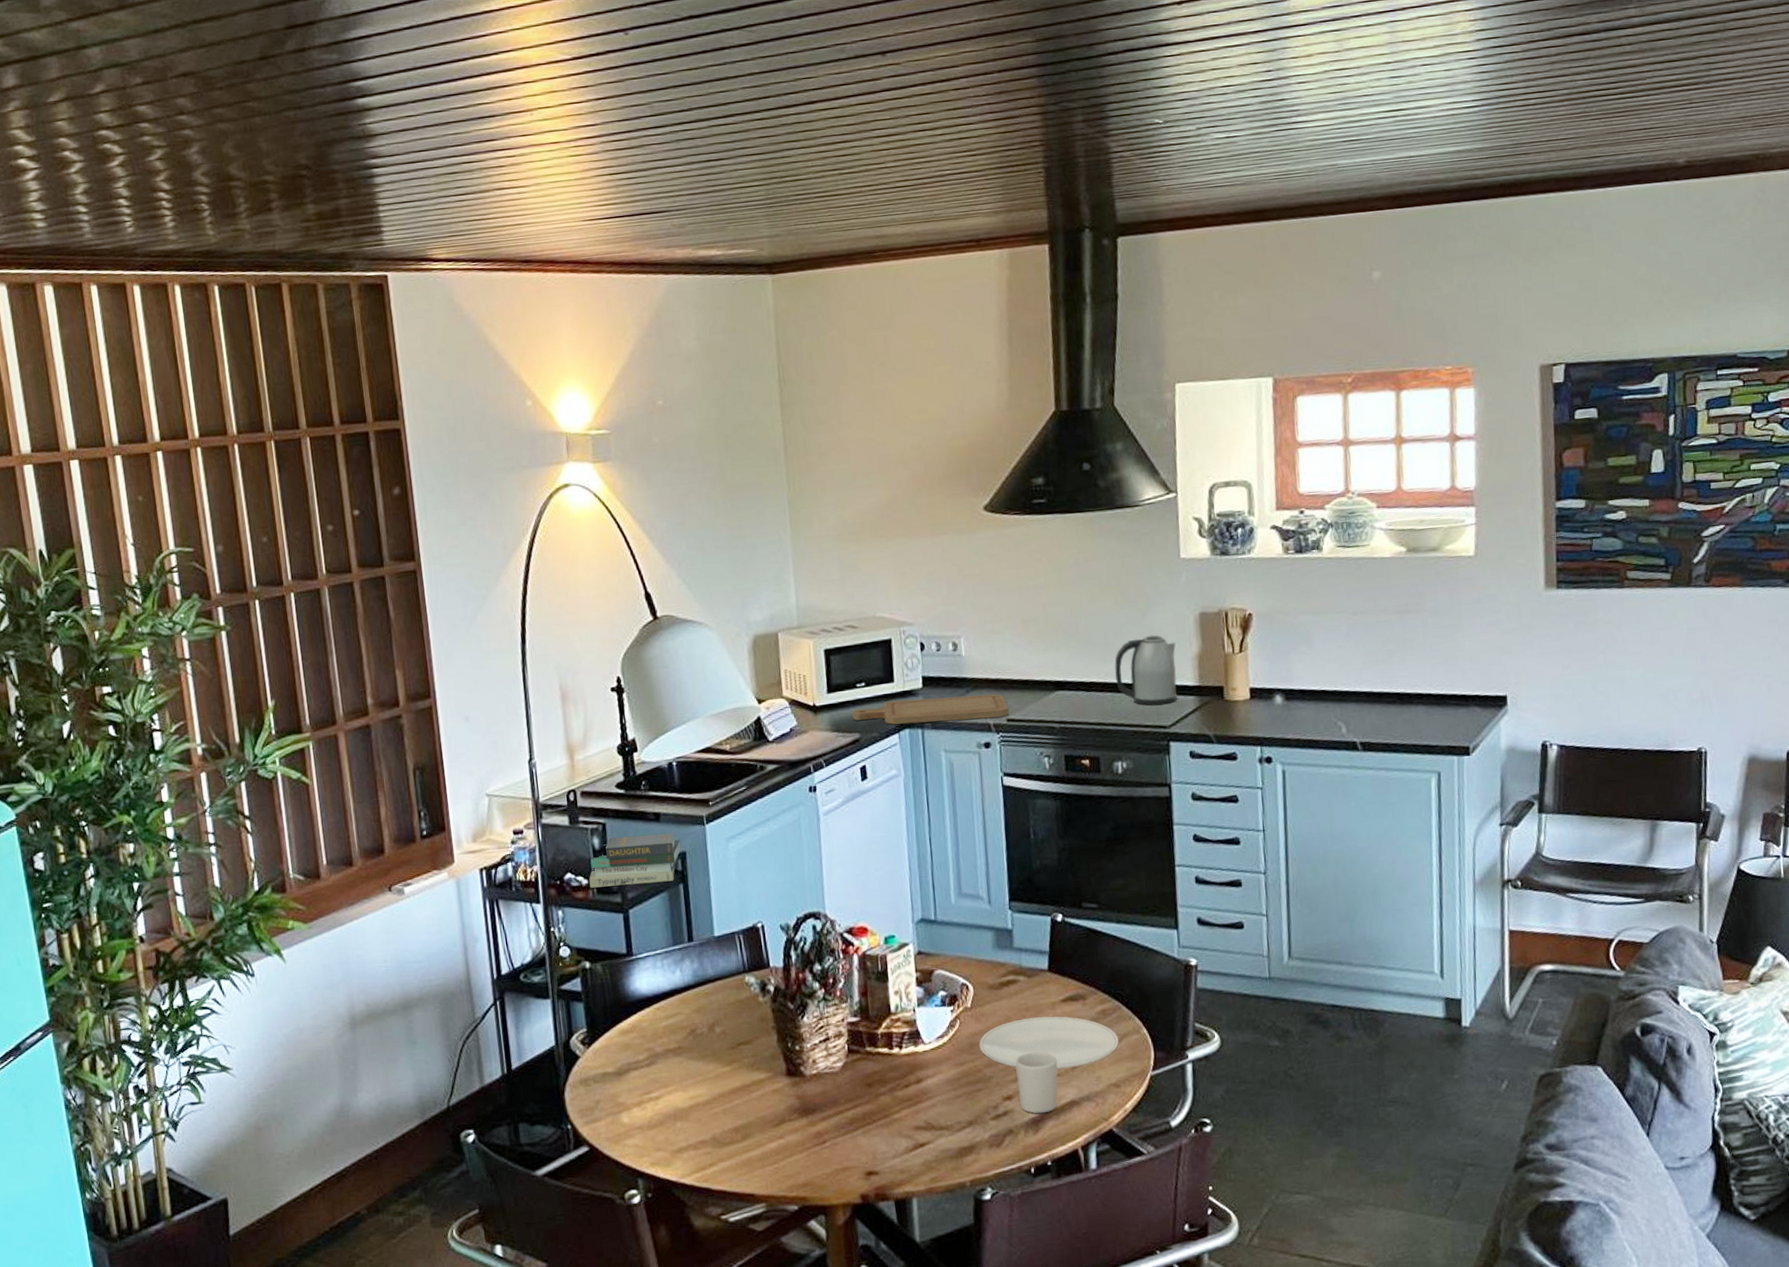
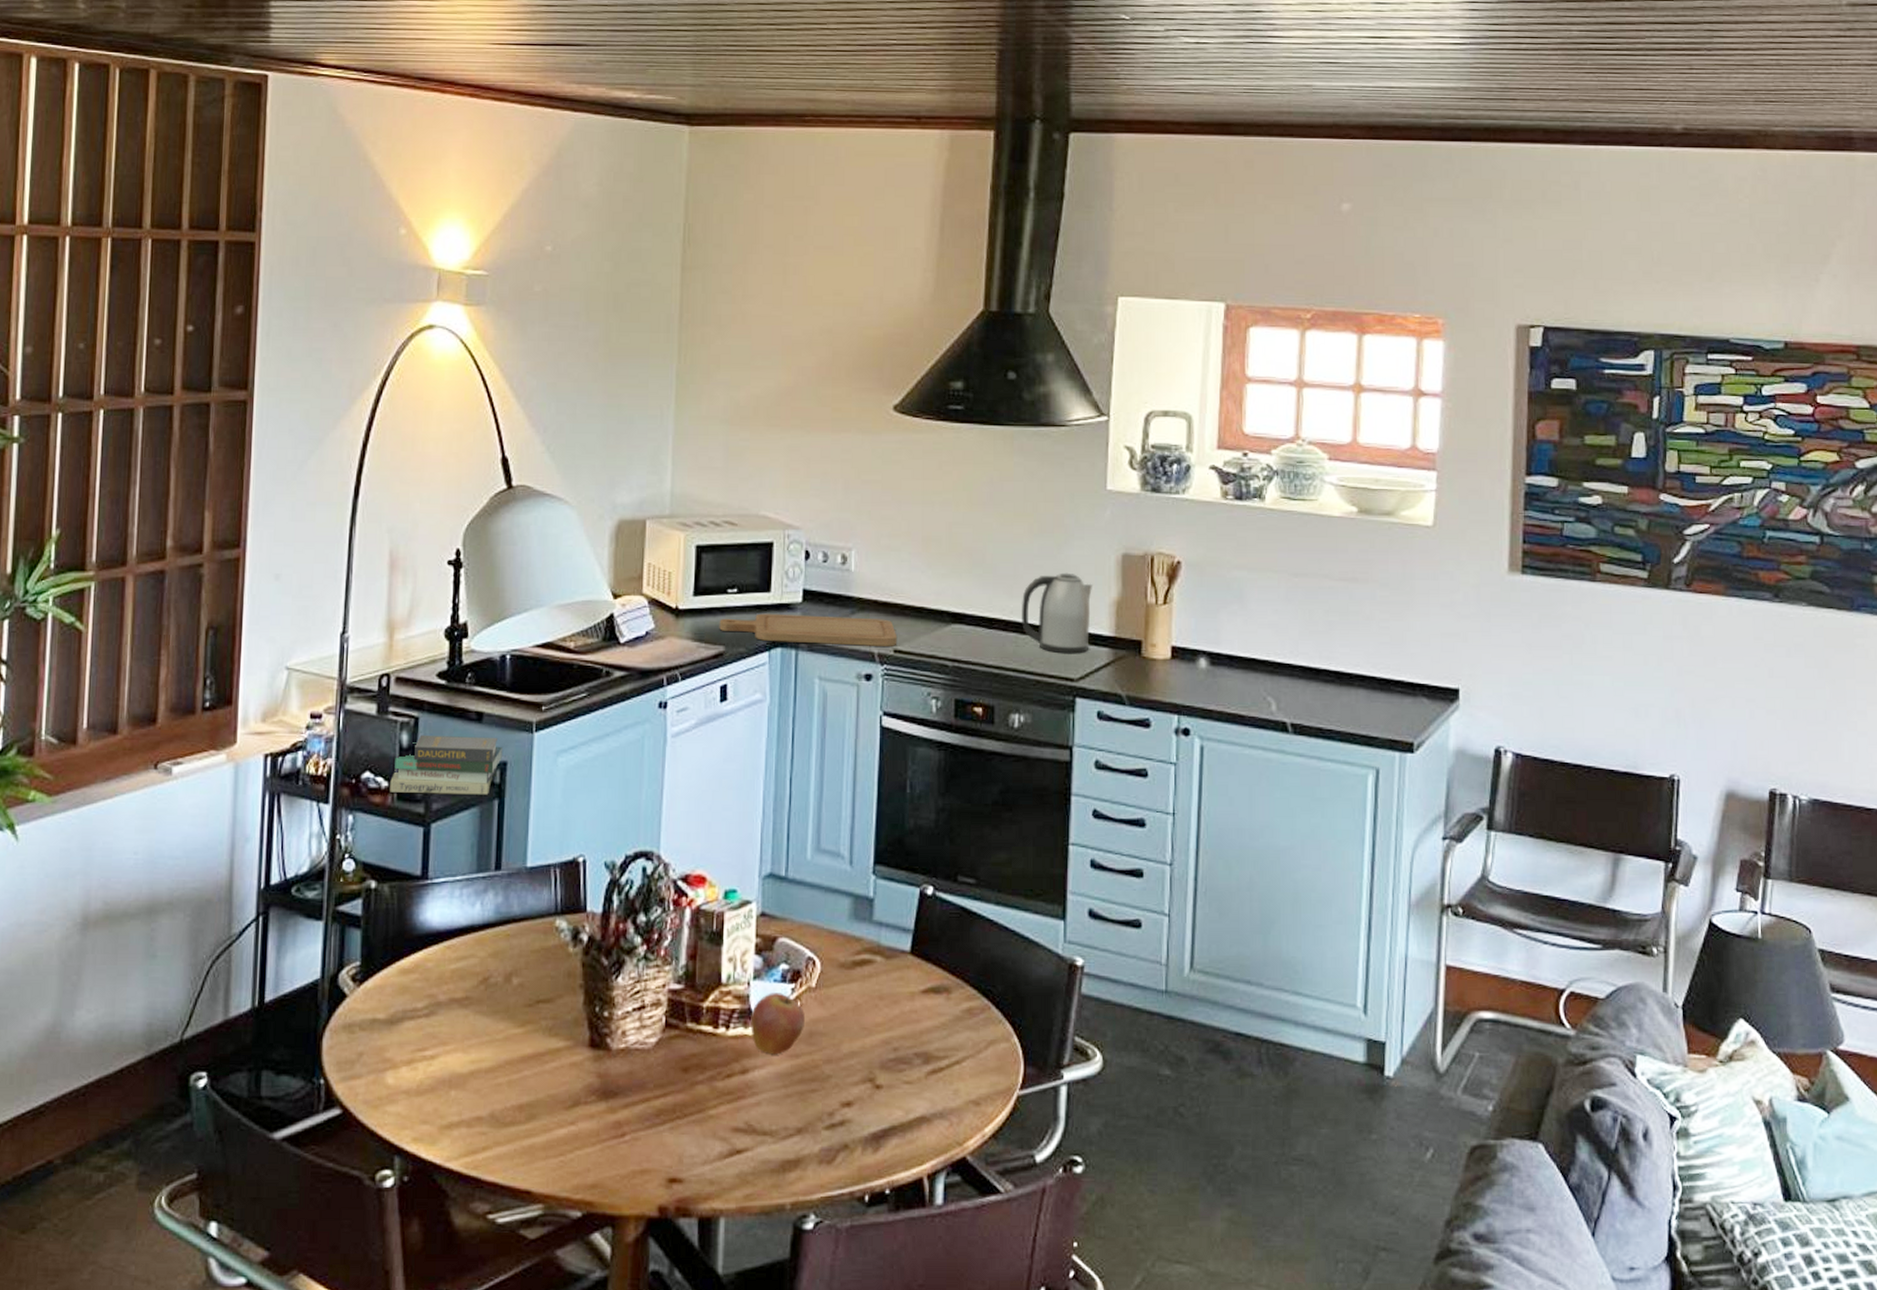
fruit: none [919,1010,965,1065] -> present [751,989,805,1055]
plate: present [979,1016,1119,1069] -> none [820,1008,984,1075]
mug: present [1015,1051,1058,1114] -> none [860,1050,910,1128]

